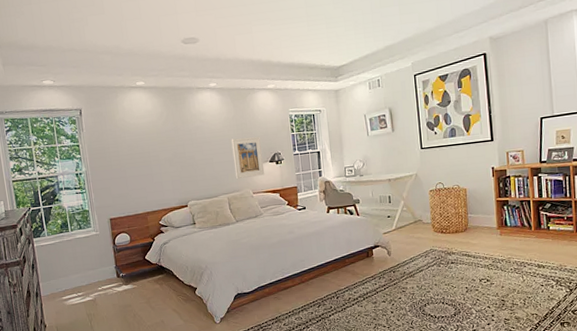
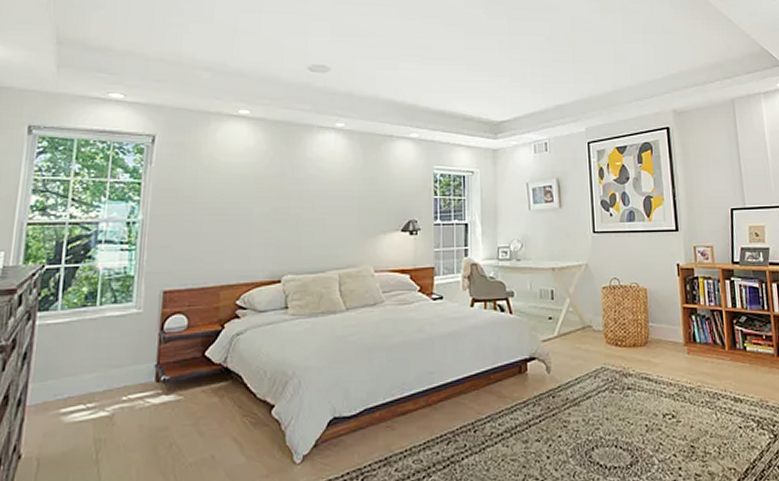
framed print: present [231,137,265,179] -> none [353,195,394,249]

